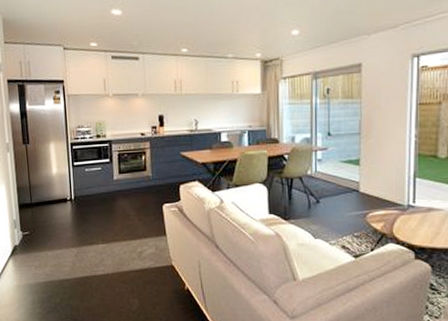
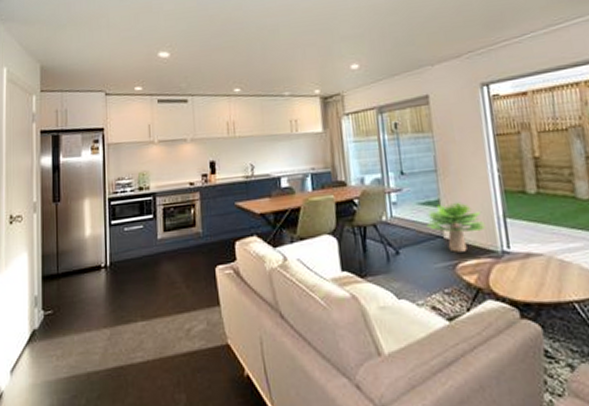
potted plant: none [346,162,397,204] -> present [426,201,486,252]

